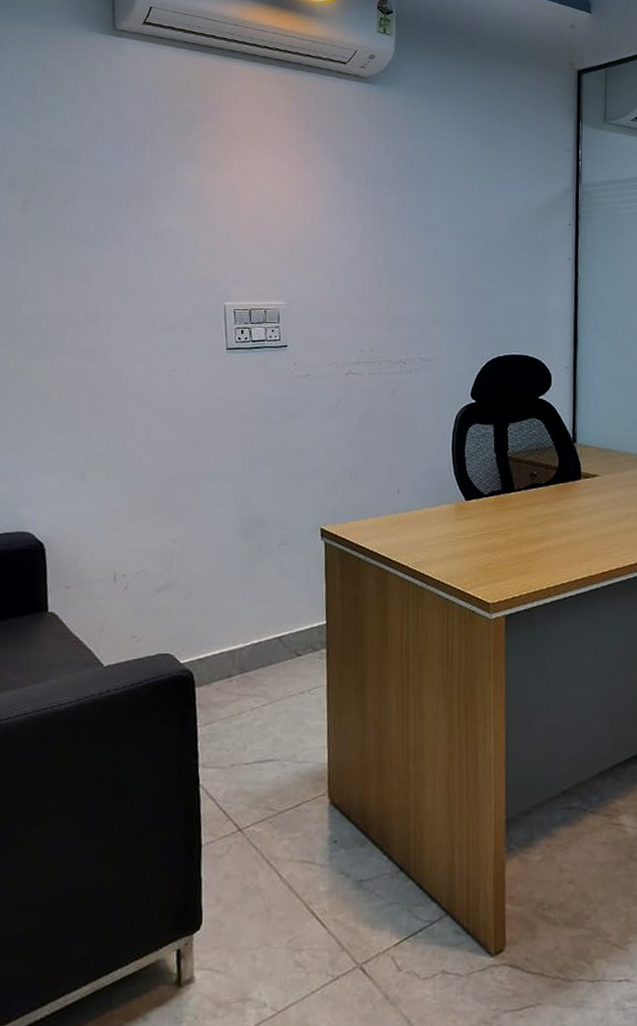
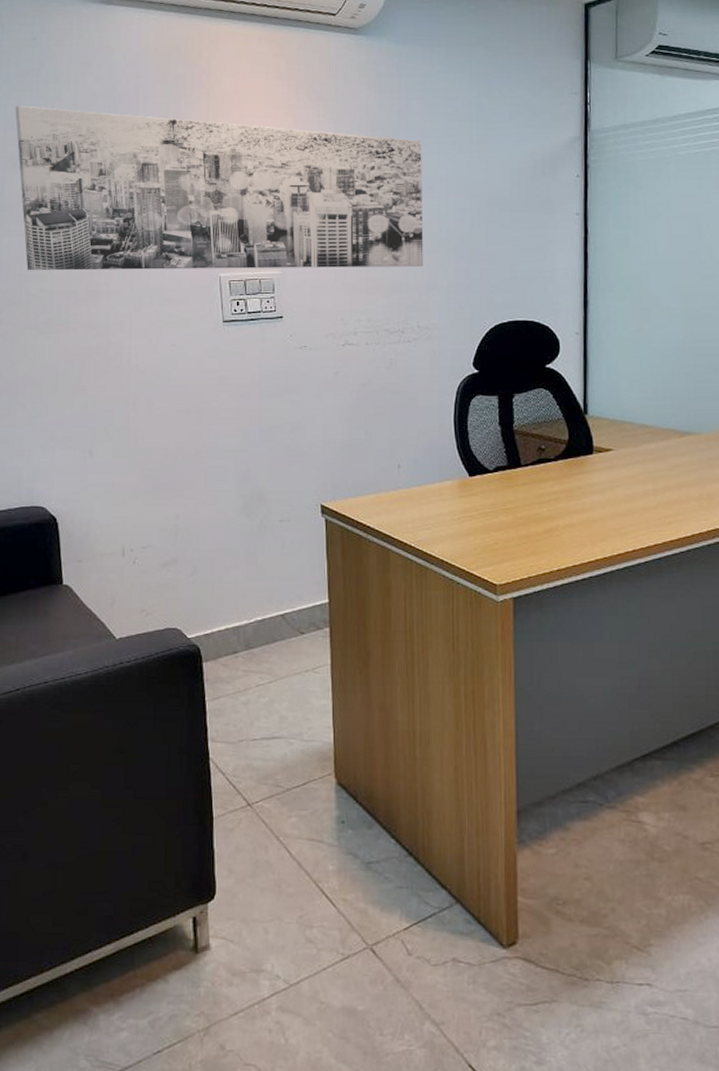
wall art: none [15,128,426,302] -> present [15,105,424,271]

